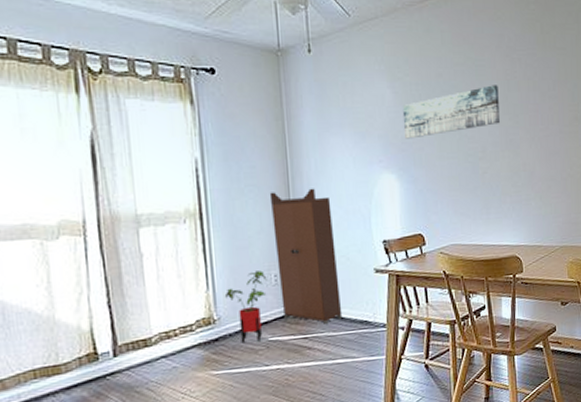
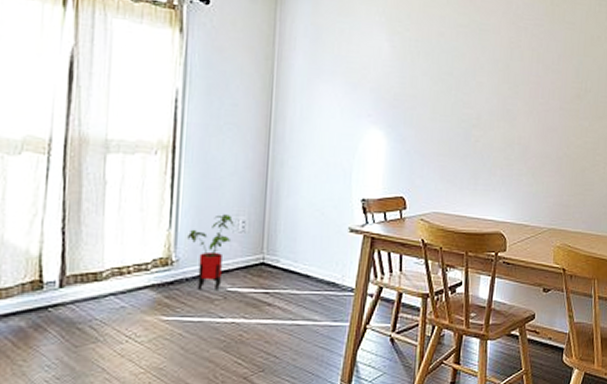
cabinet: present [269,188,343,324] -> none [246,133,312,280]
wall art: present [402,85,501,139] -> none [397,51,501,97]

